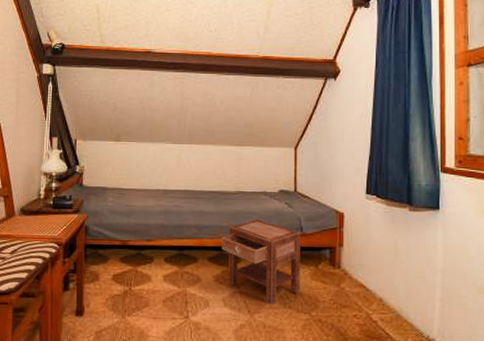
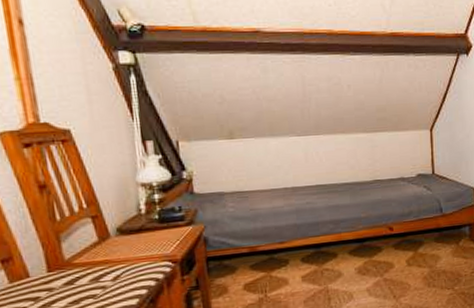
nightstand: present [222,219,300,305] -> none [361,206,443,287]

